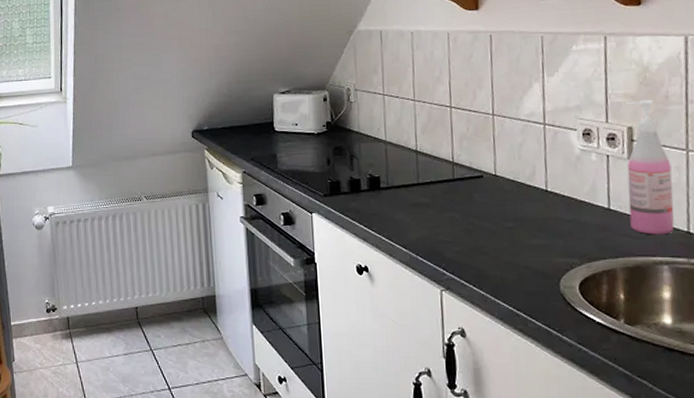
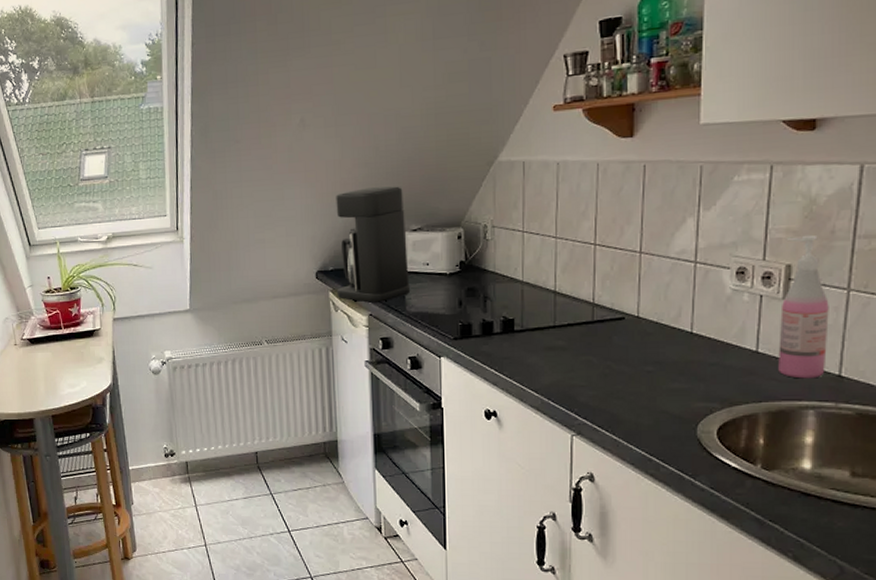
coffee maker: none [209,52,281,161] -> present [336,186,410,303]

